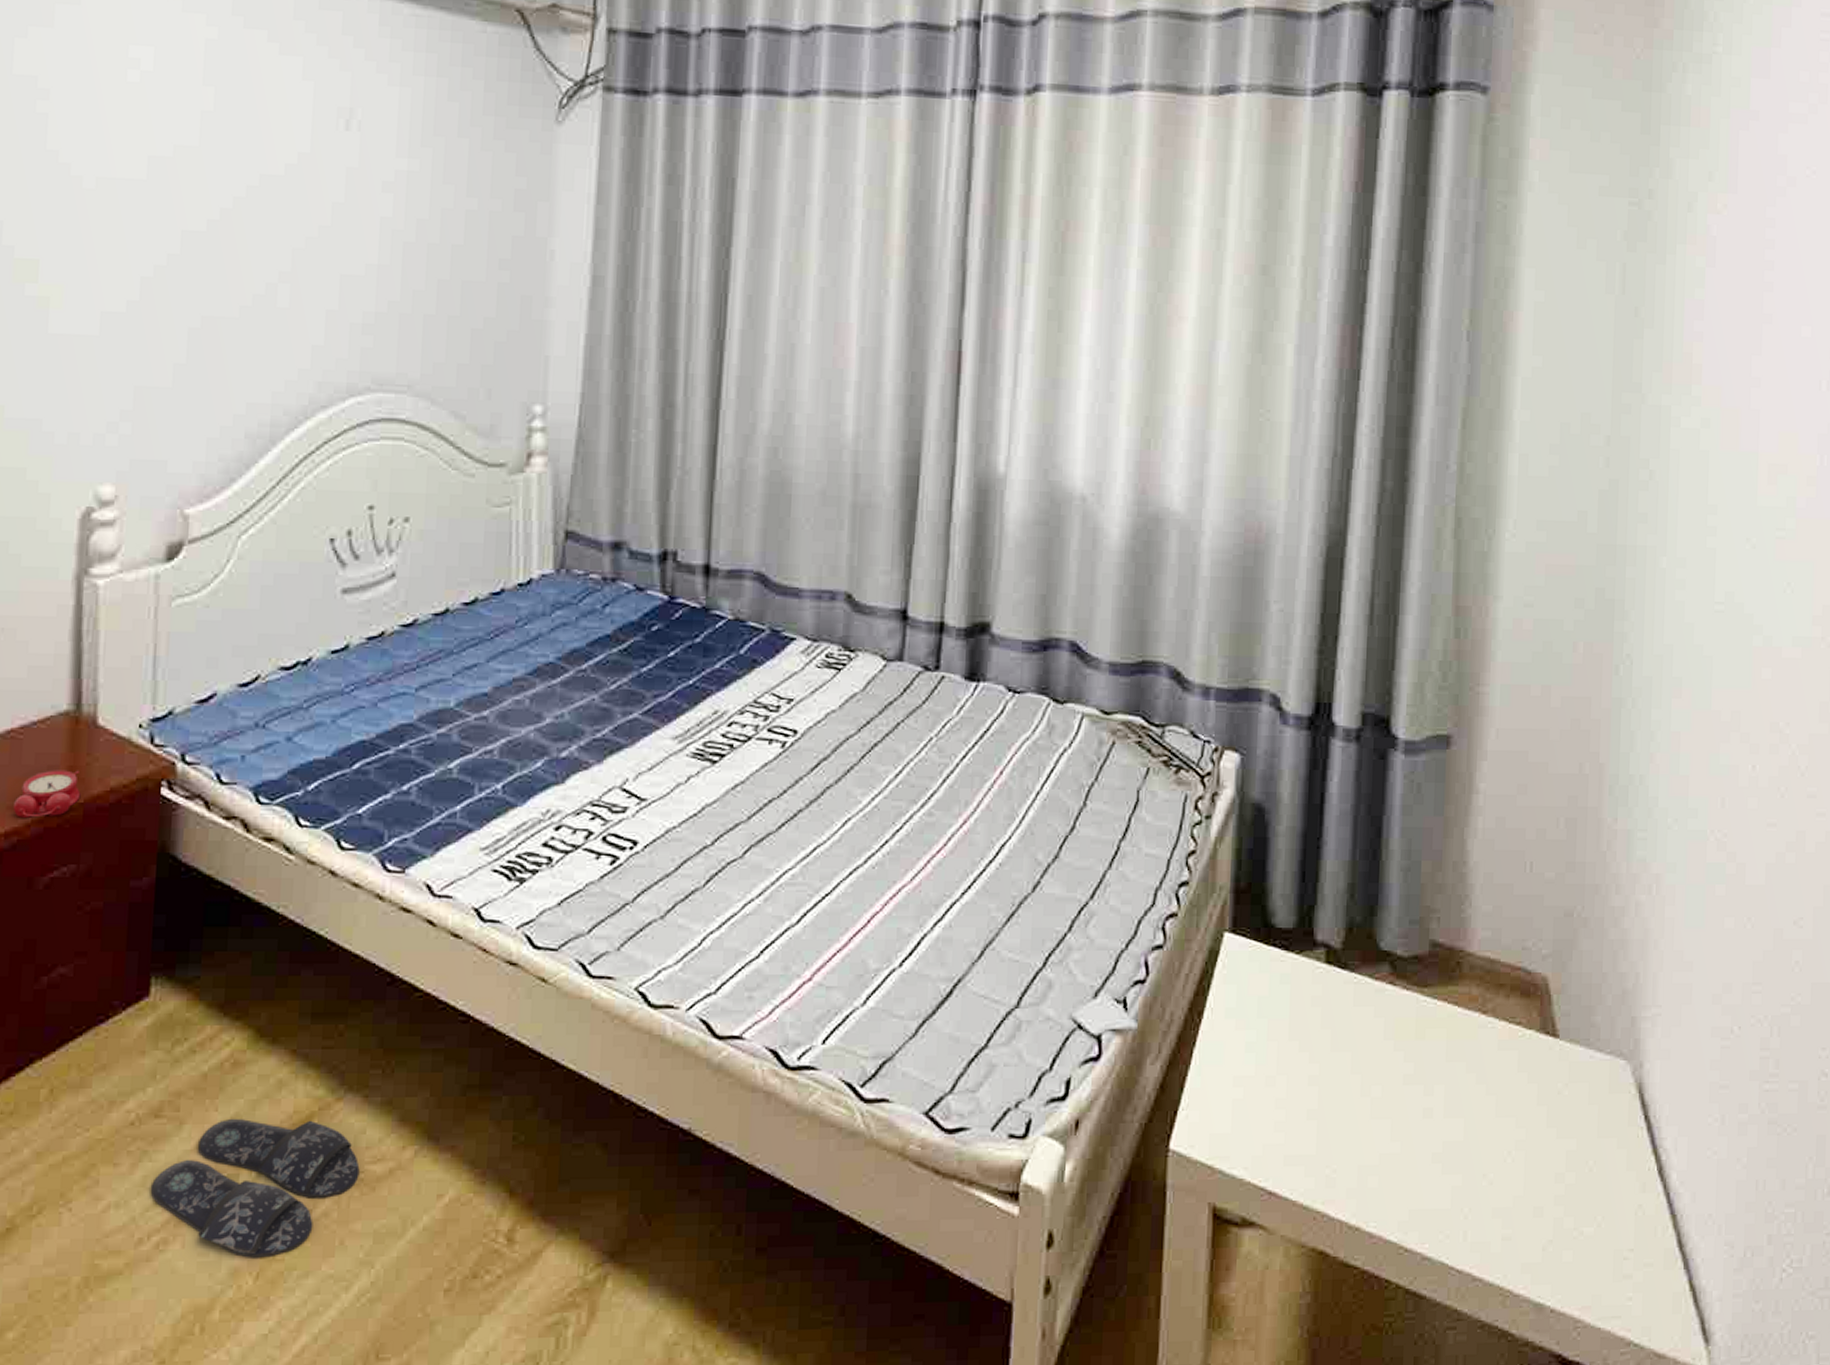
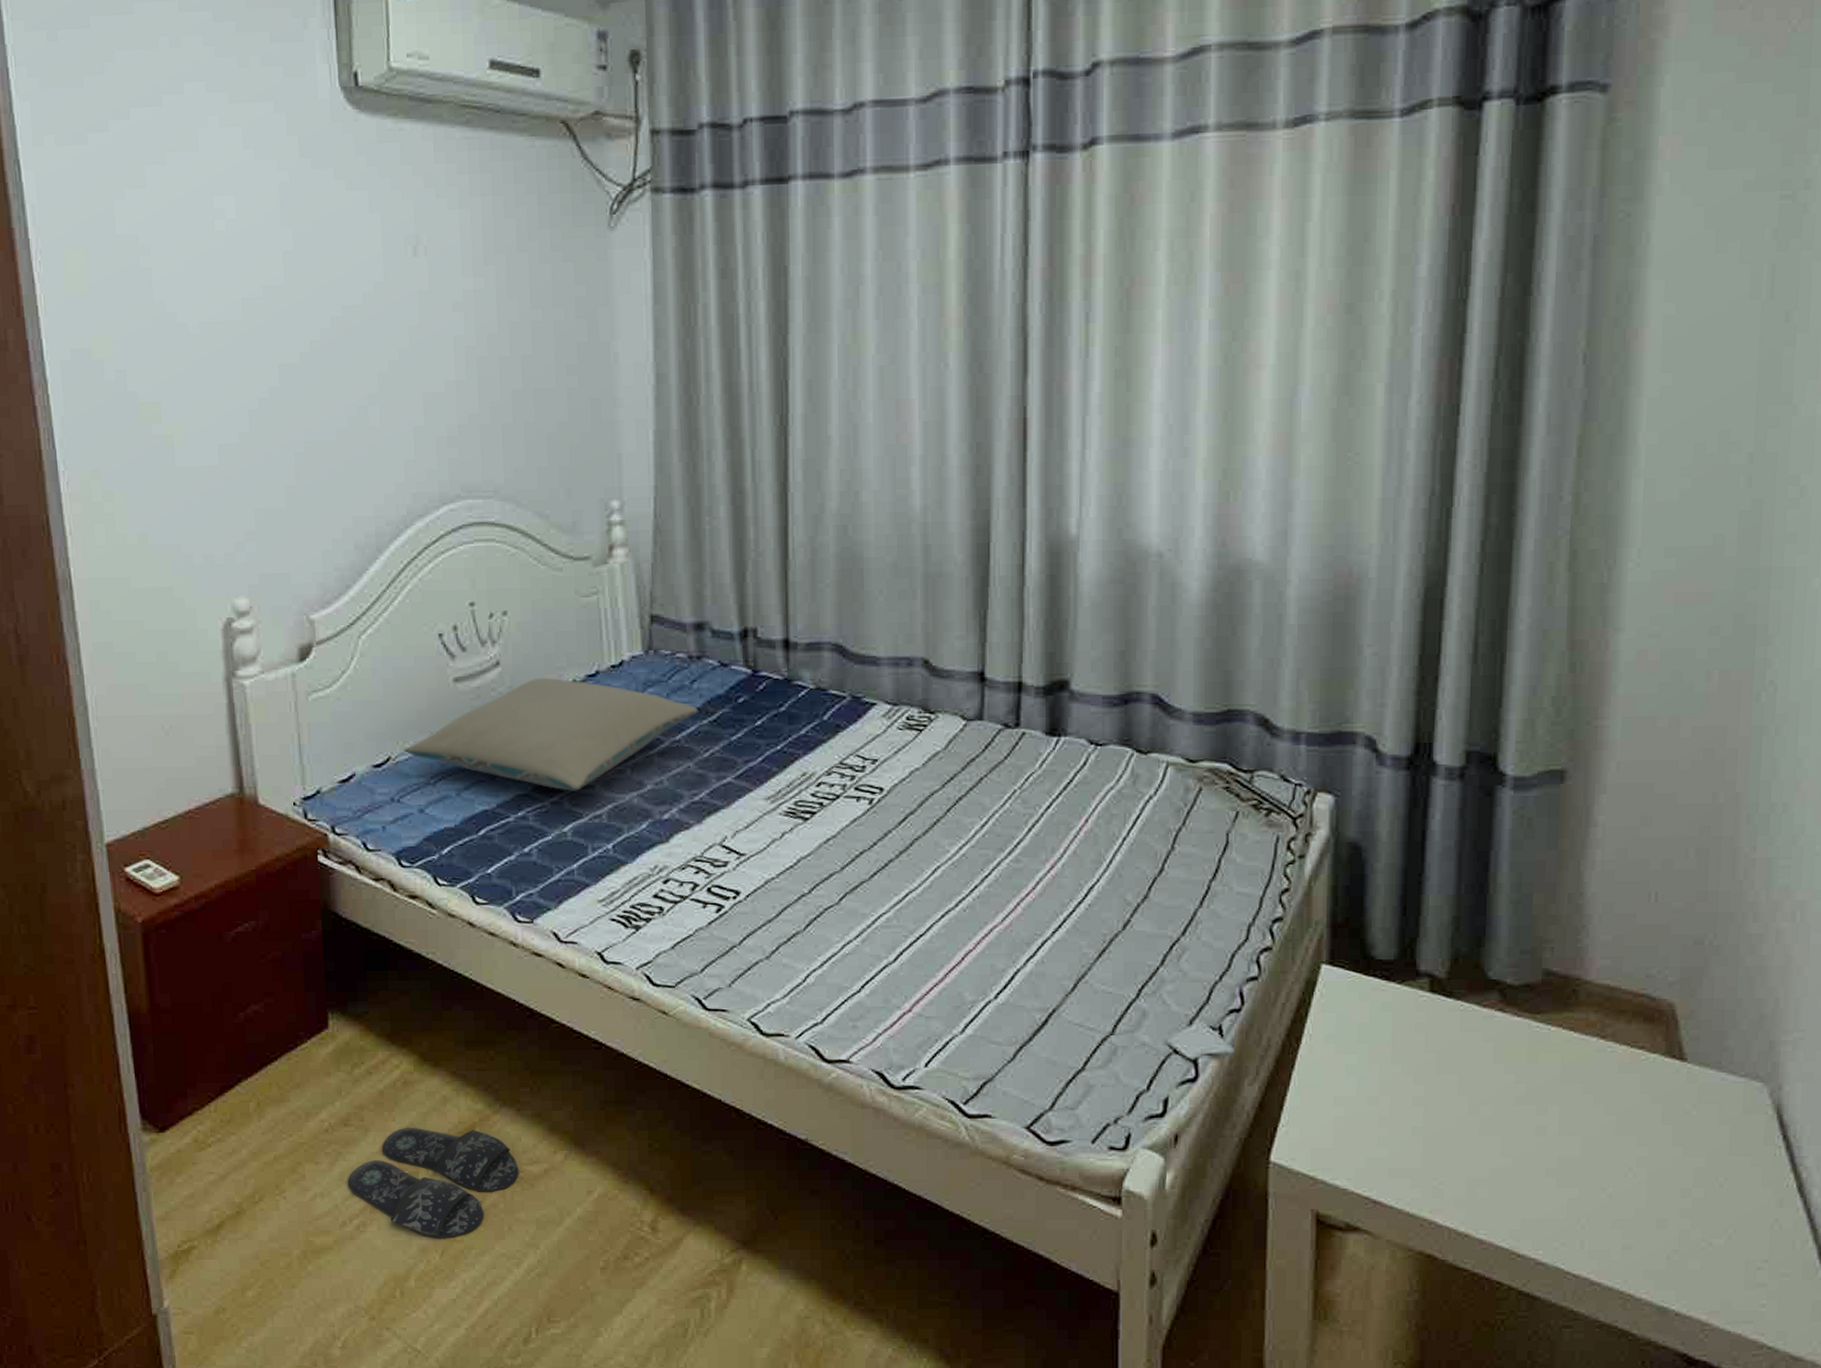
alarm clock: present [12,770,81,819] -> none [198,843,252,885]
pillow: none [279,593,609,722] -> present [406,677,698,791]

